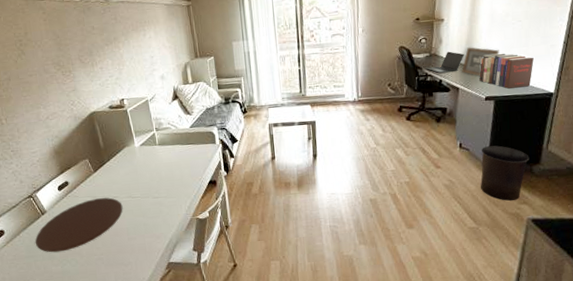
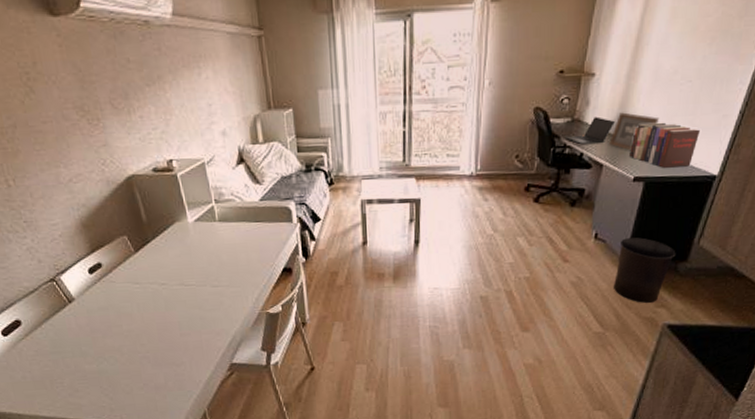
placemat: present [35,197,123,253] -> none [62,284,174,349]

